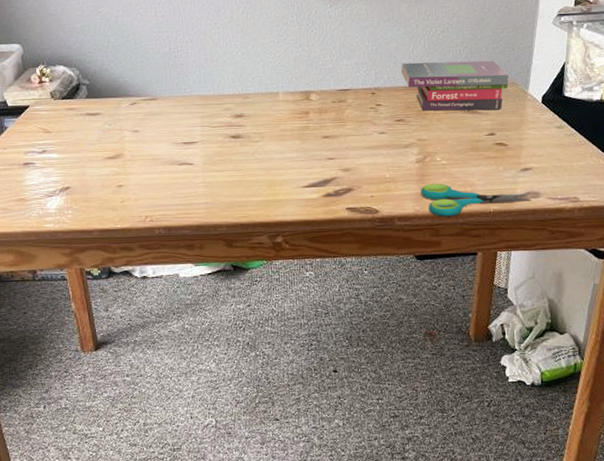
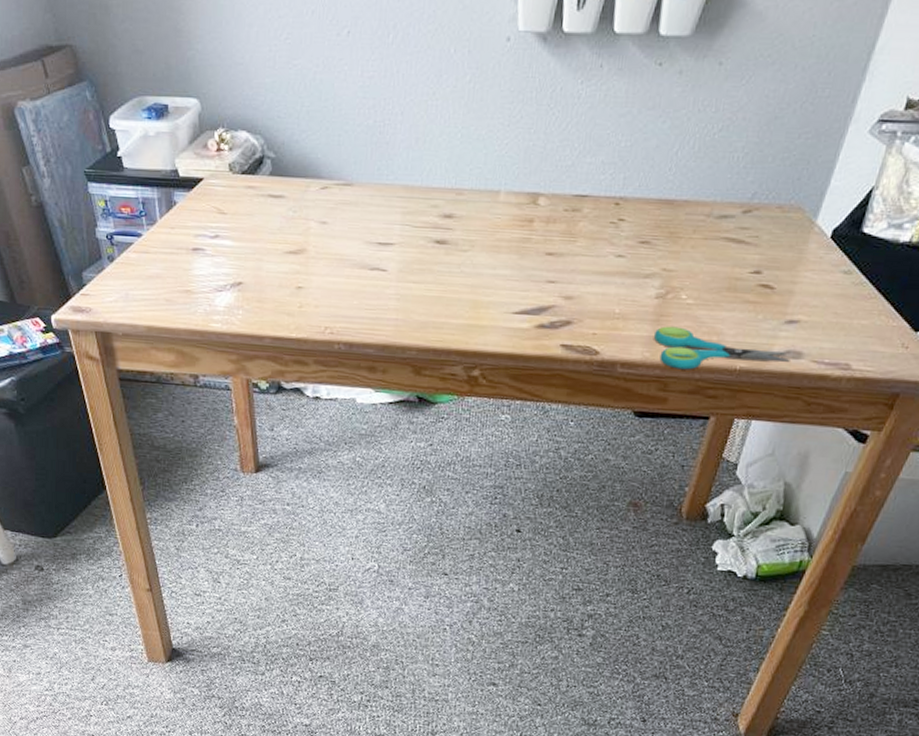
books: present [400,60,509,111] -> none [656,167,796,242]

